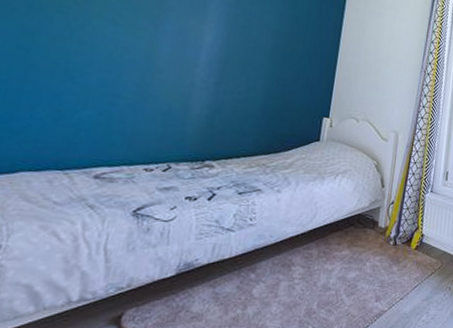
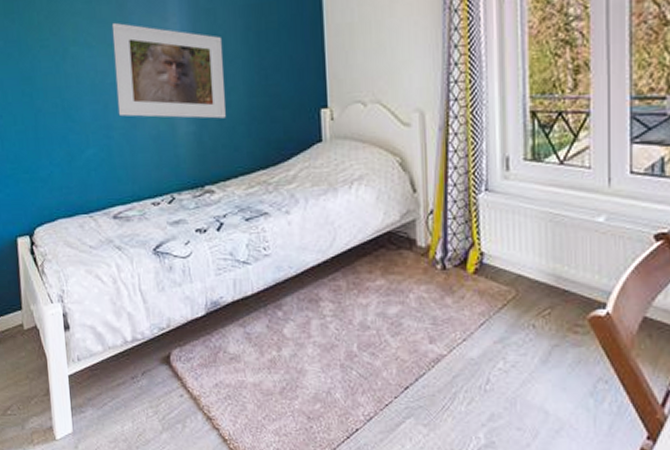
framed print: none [130,12,251,110] -> present [111,22,226,119]

